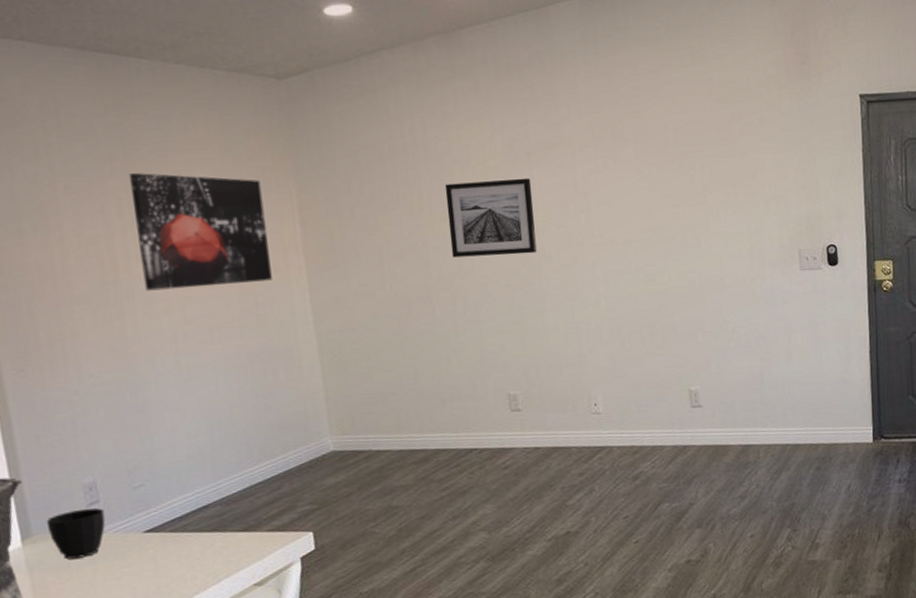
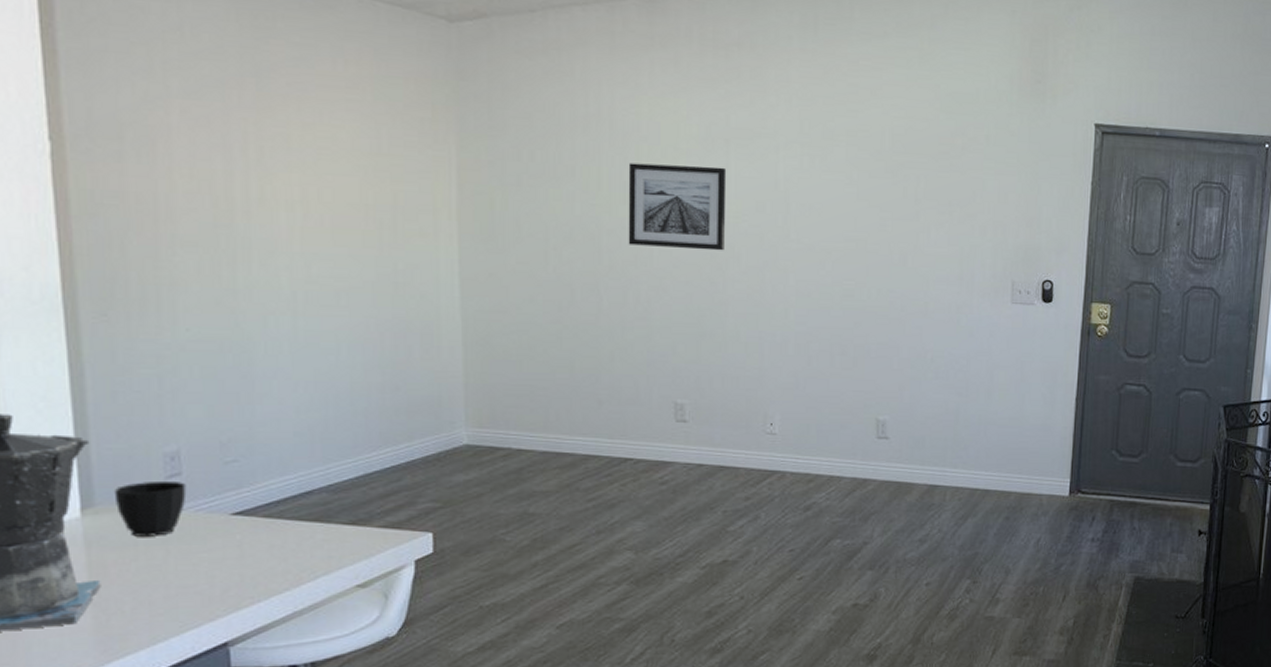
wall art: present [128,173,272,291] -> none [260,105,417,246]

